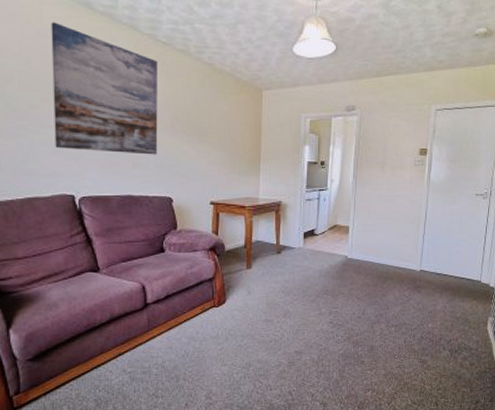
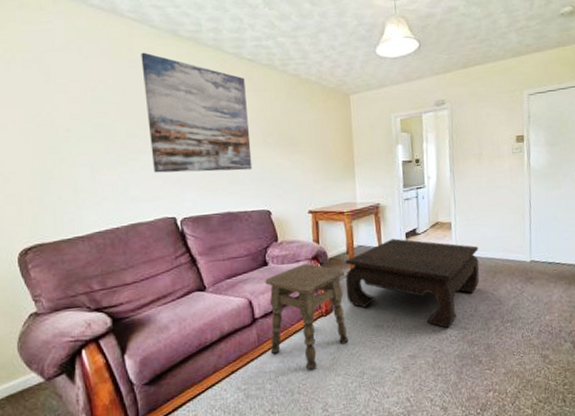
side table: none [159,254,240,359] -> present [265,263,349,371]
coffee table: none [240,237,373,328] -> present [345,238,480,329]

